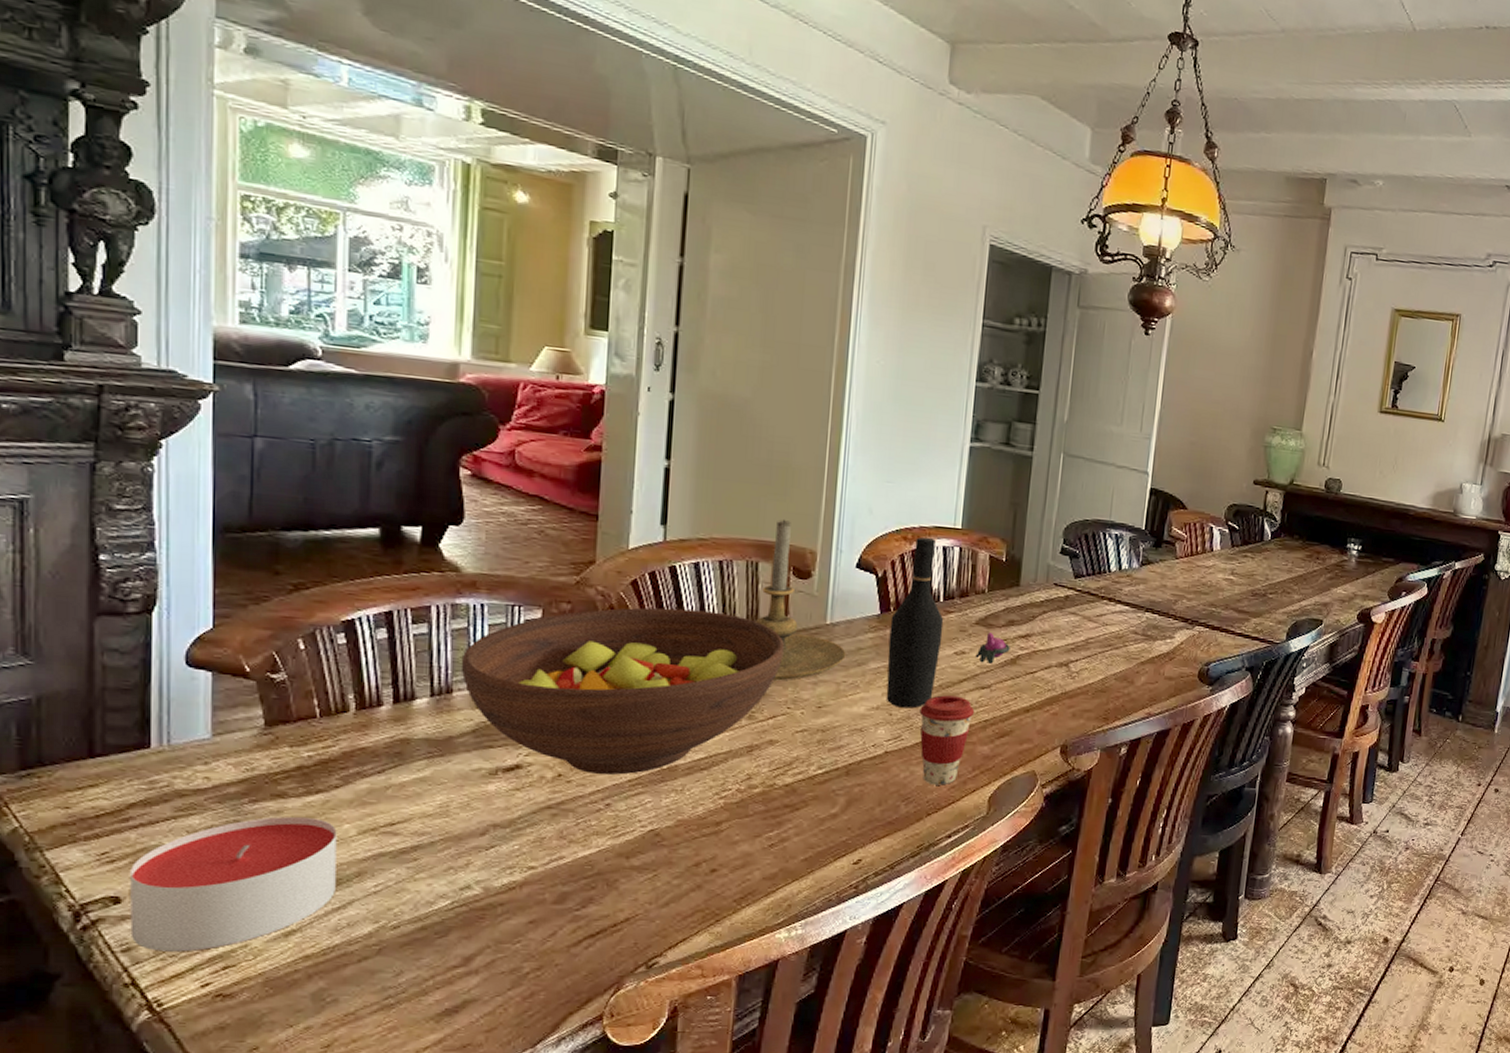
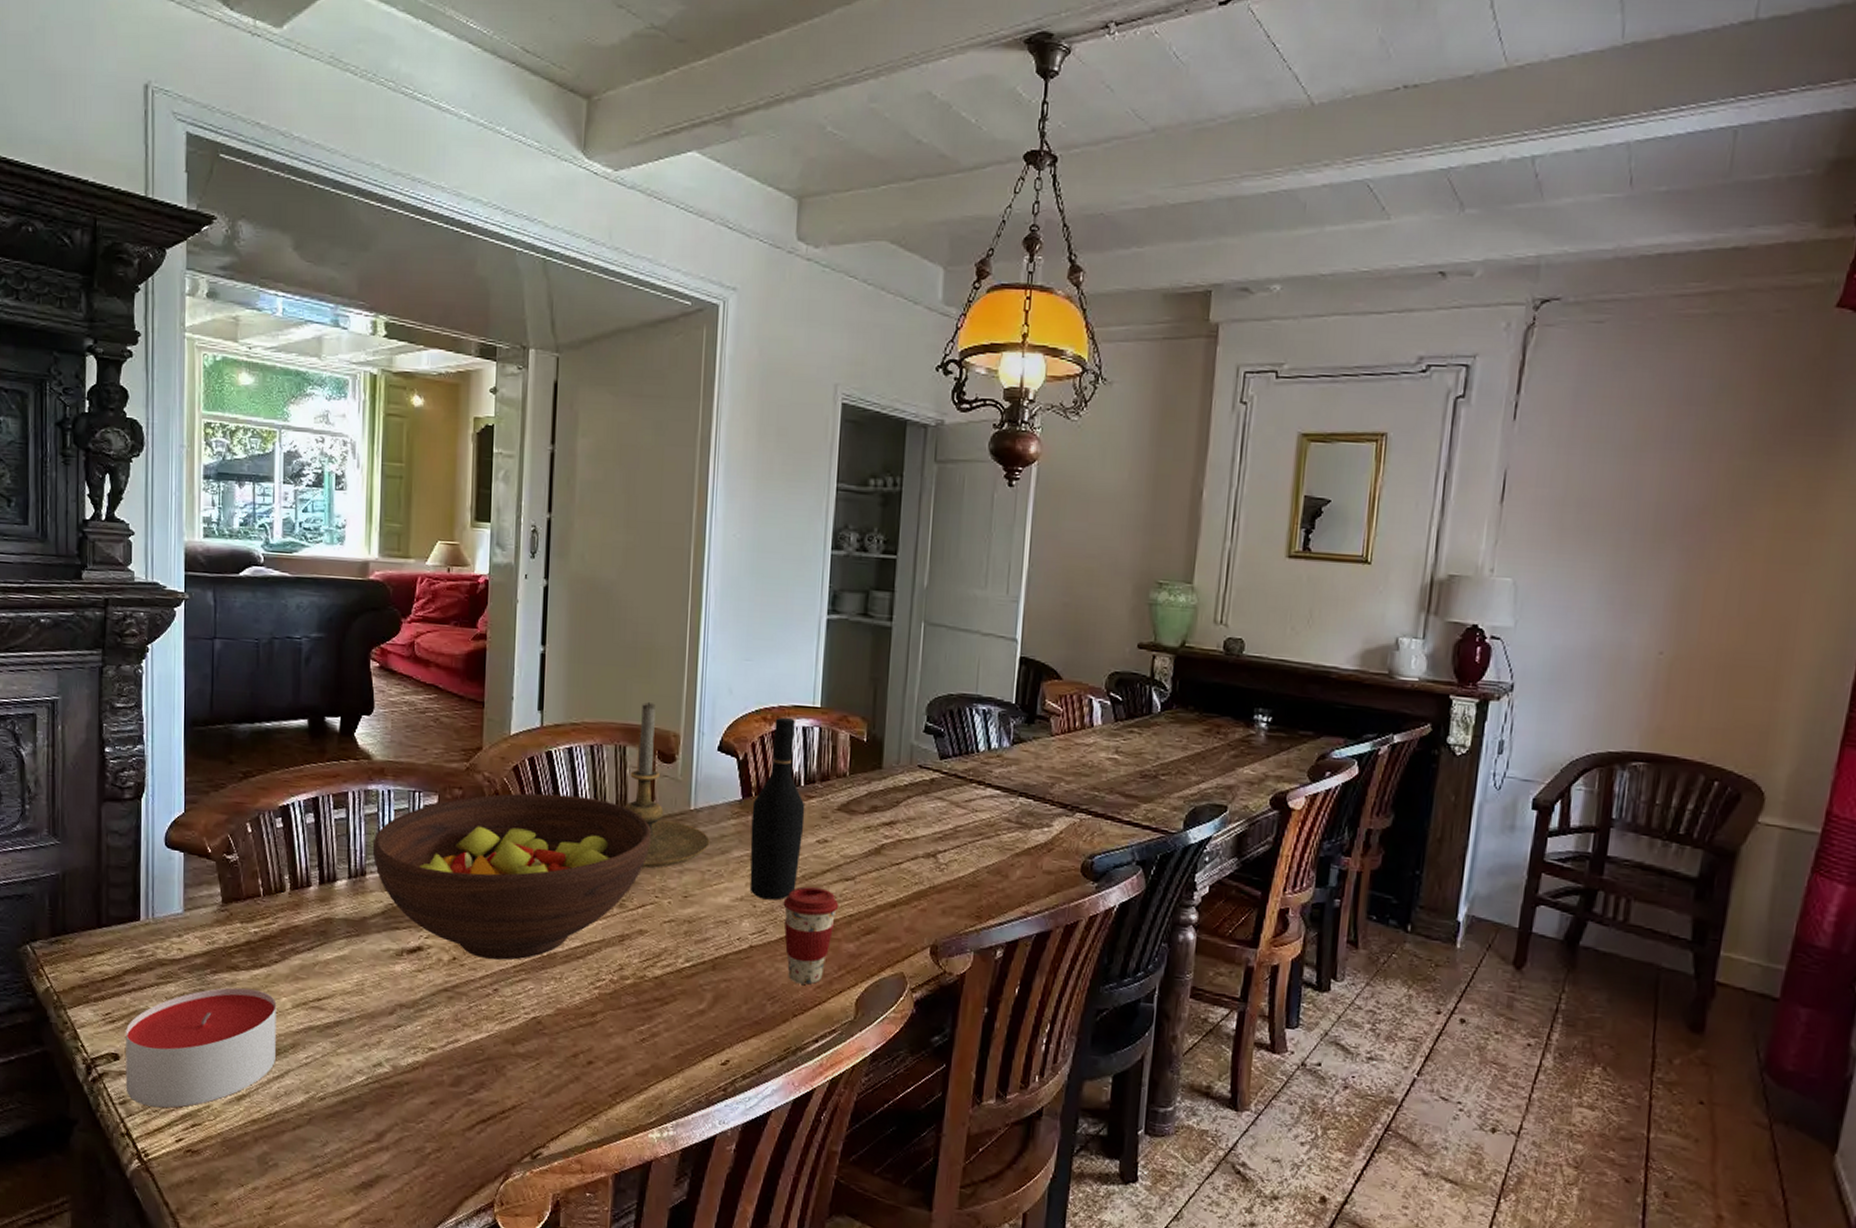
flower: present [975,632,1010,664] -> none [838,819,874,853]

